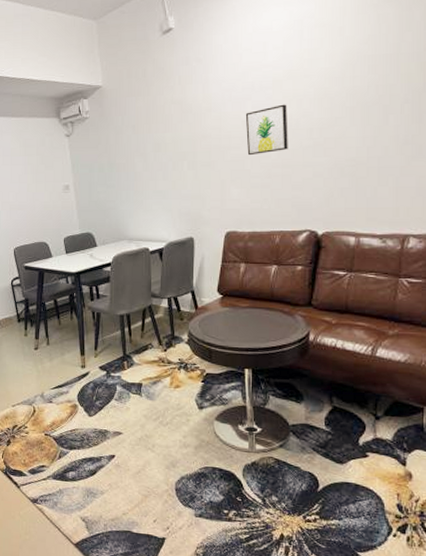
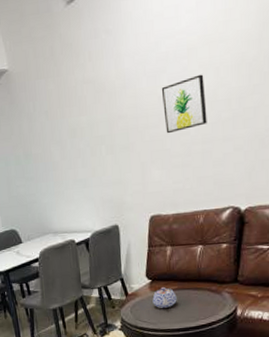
teapot: none [222,303,248,325] -> present [152,286,177,308]

